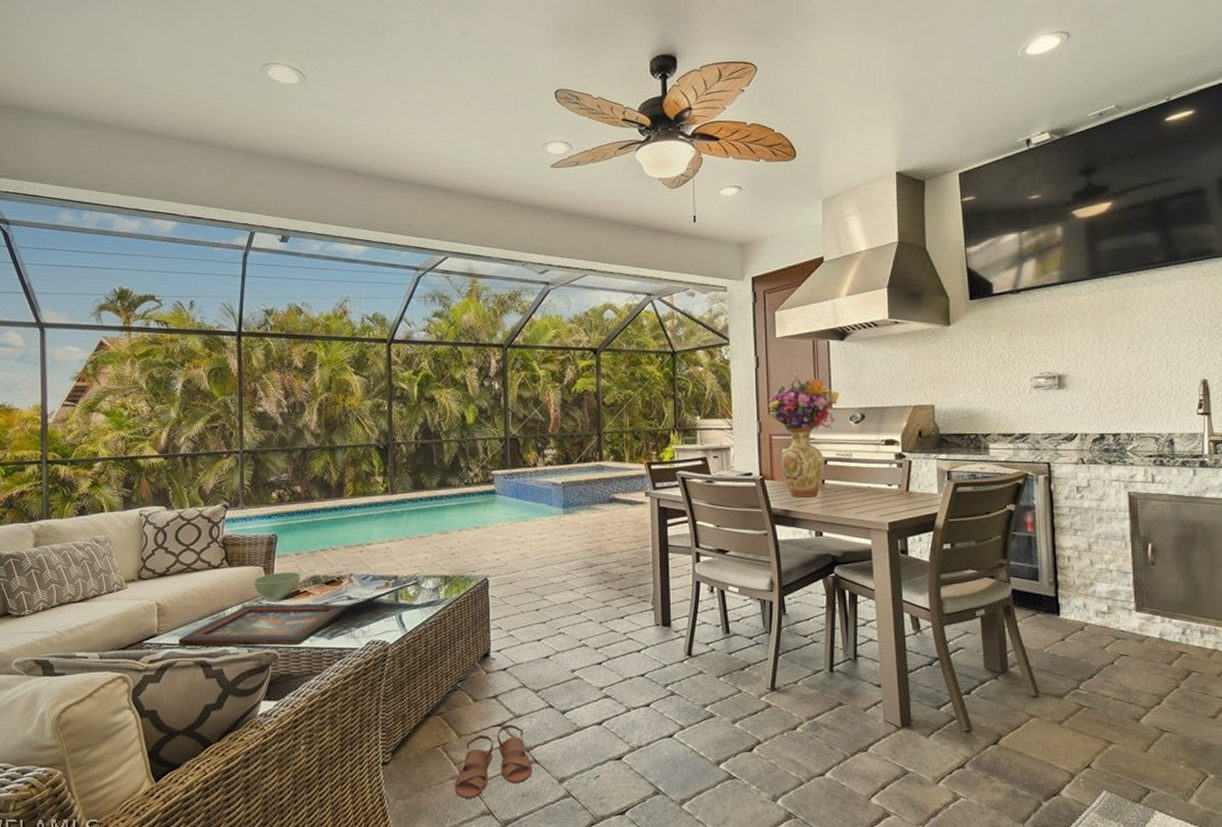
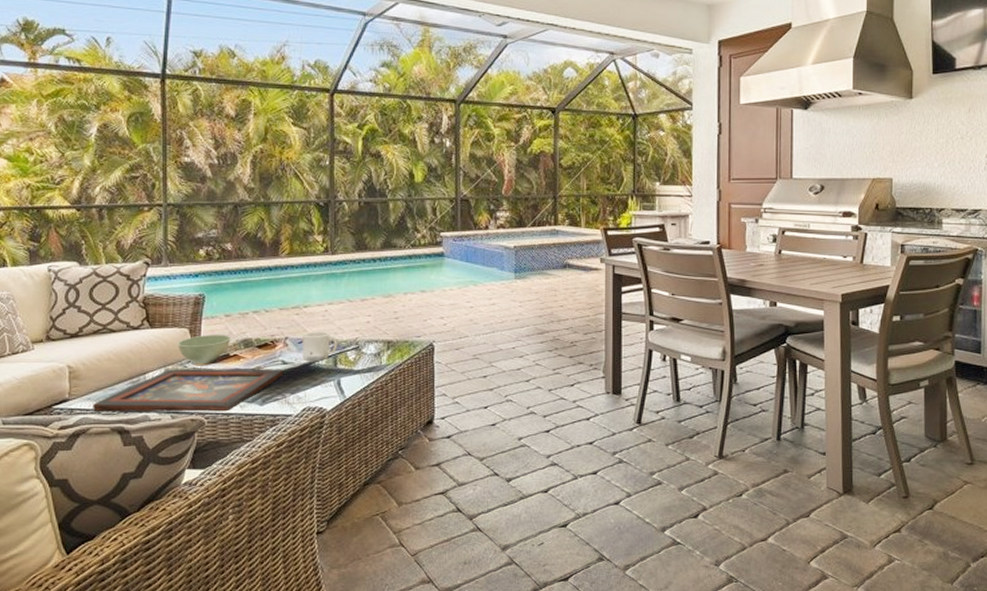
mug: none [366,567,399,597] -> present [302,331,338,362]
sandal: present [454,724,532,798] -> none [393,492,475,567]
flower arrangement: present [768,374,840,498] -> none [728,142,800,268]

